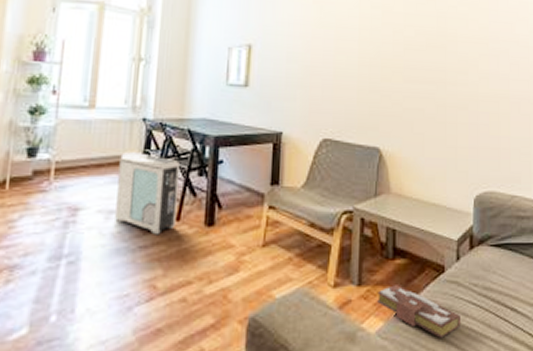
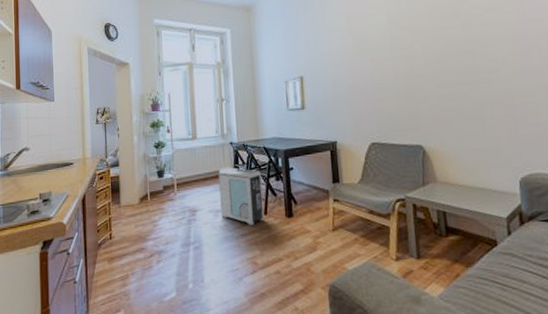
book: present [377,285,462,338] -> none [436,257,519,301]

